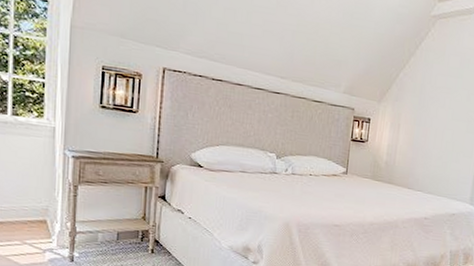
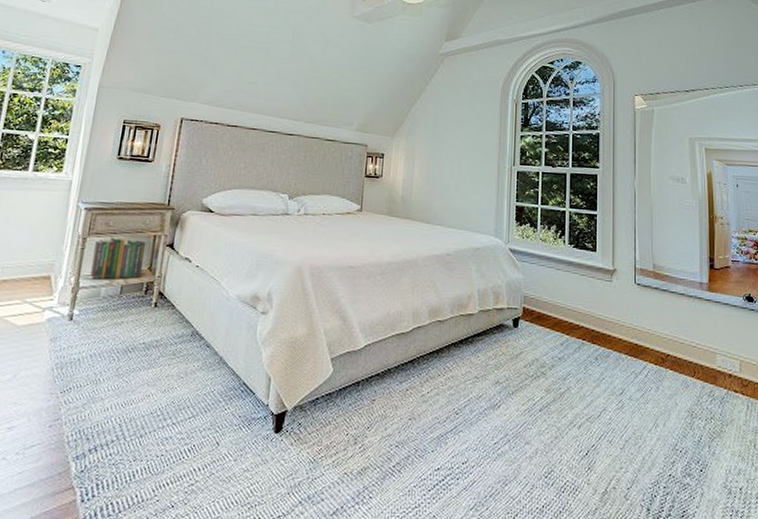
books: none [86,186,138,227] -> present [90,237,147,280]

